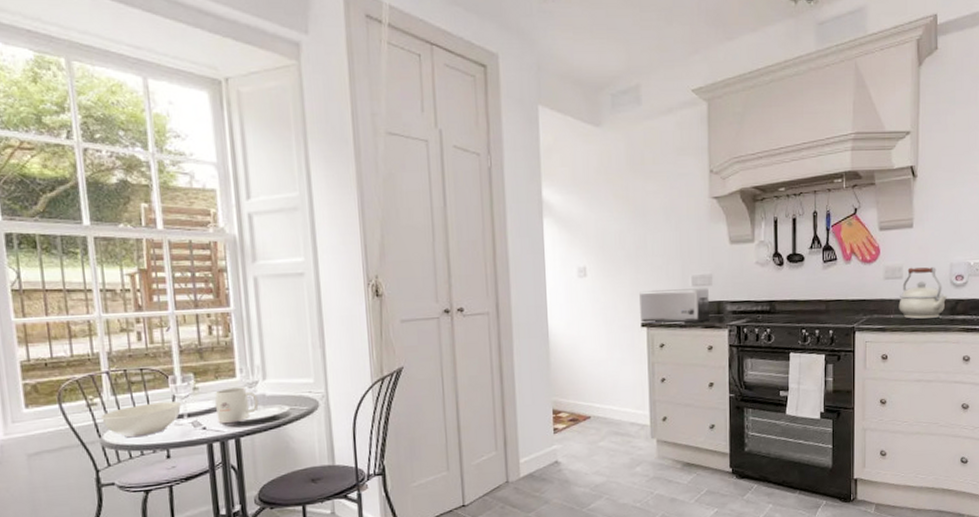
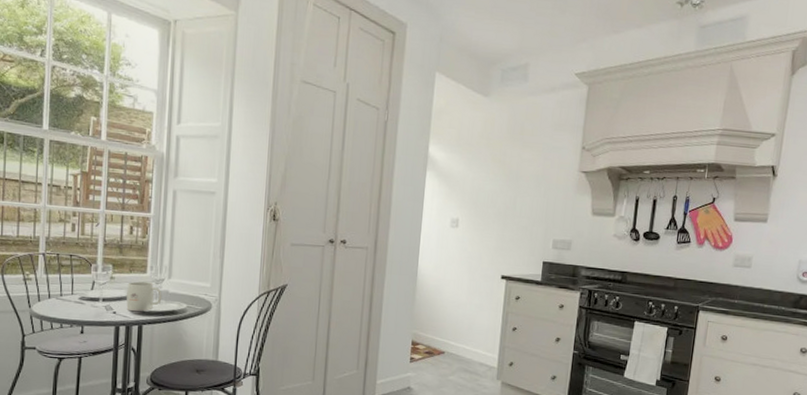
bowl: present [101,401,181,438] -> none [34,284,98,312]
toaster: present [638,288,710,324] -> none [501,247,567,283]
kettle: present [899,267,947,320] -> none [743,258,792,310]

